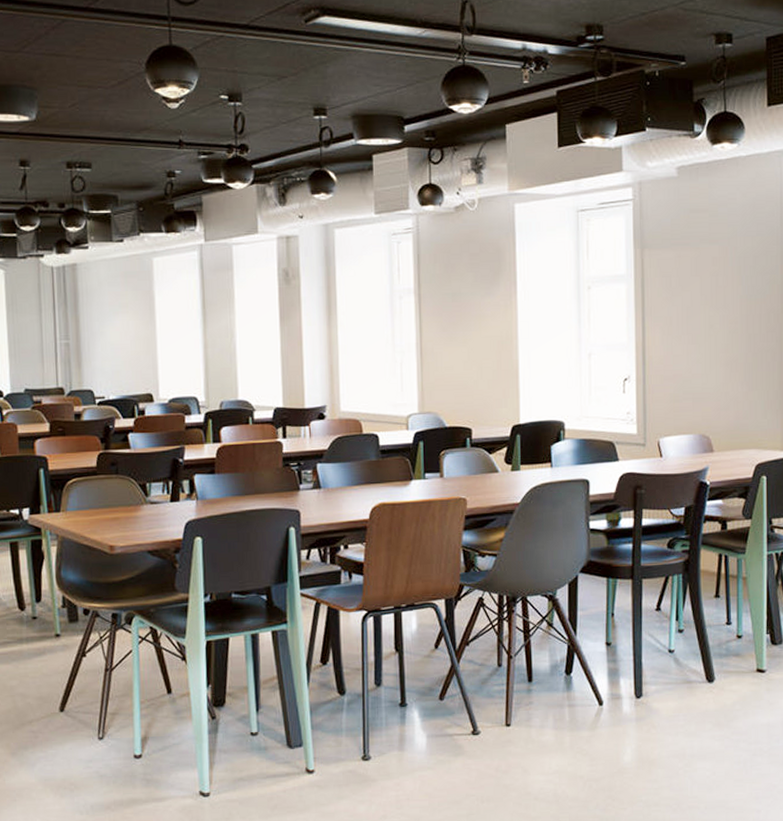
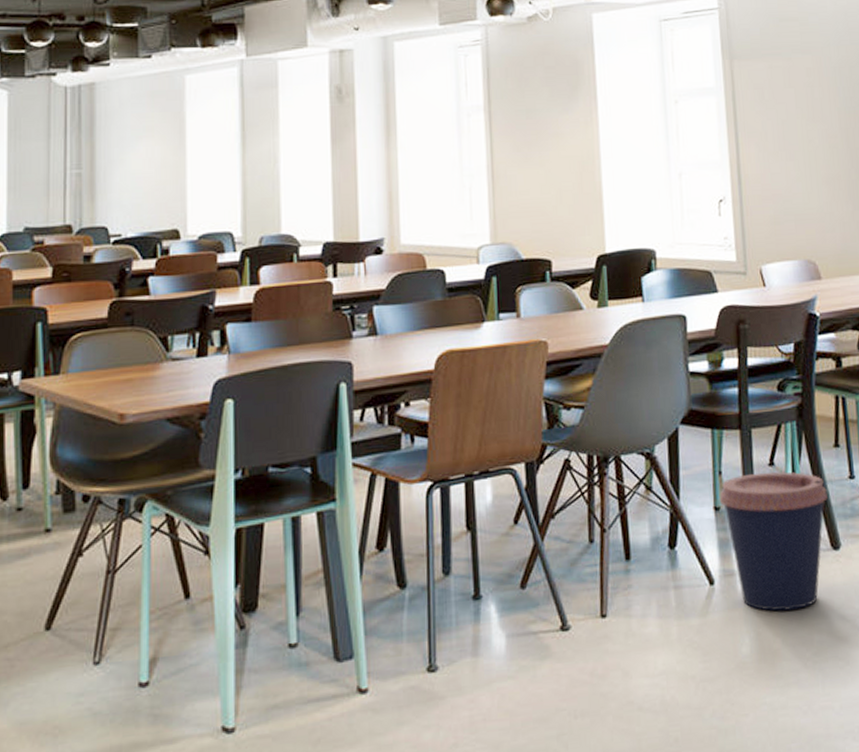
coffee cup: none [612,616,706,729] -> present [720,471,827,611]

